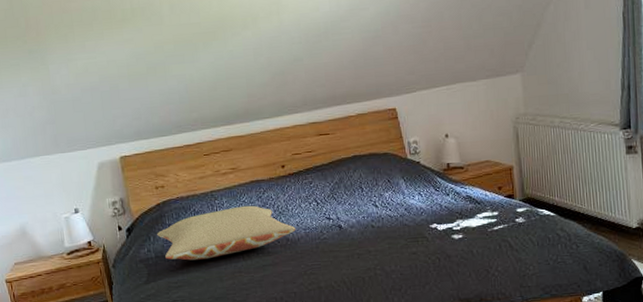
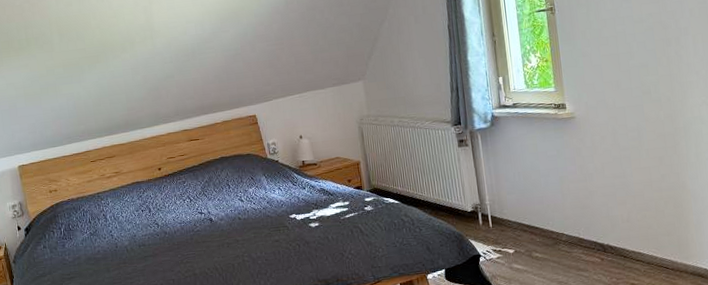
pillow: present [157,205,296,261] -> none [51,204,173,255]

